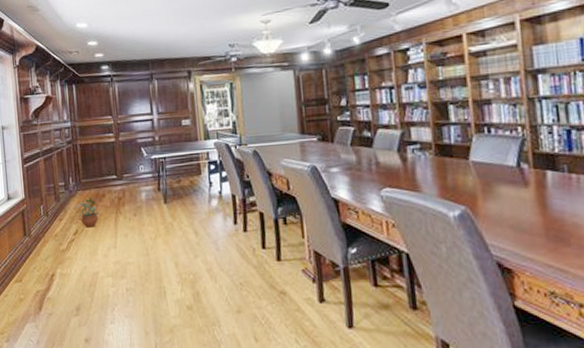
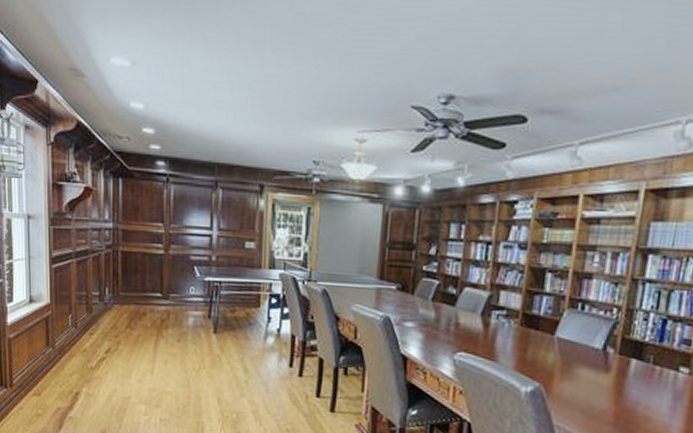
potted plant: present [76,196,100,228] -> none [110,313,138,348]

